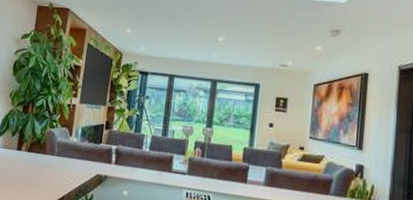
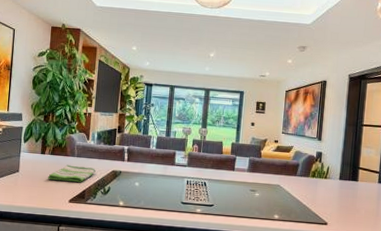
dish towel: none [22,164,78,187] -> present [48,164,96,182]

